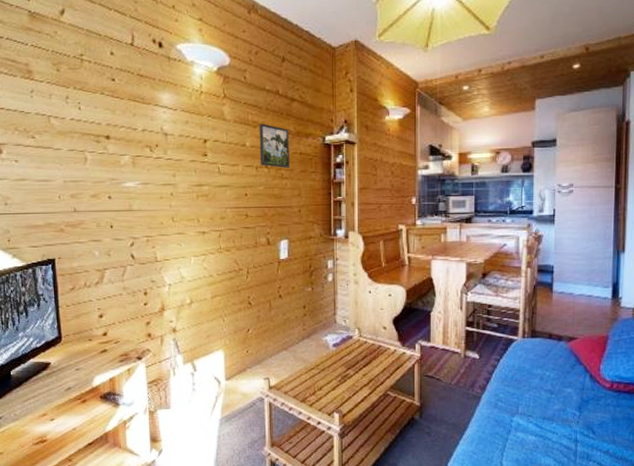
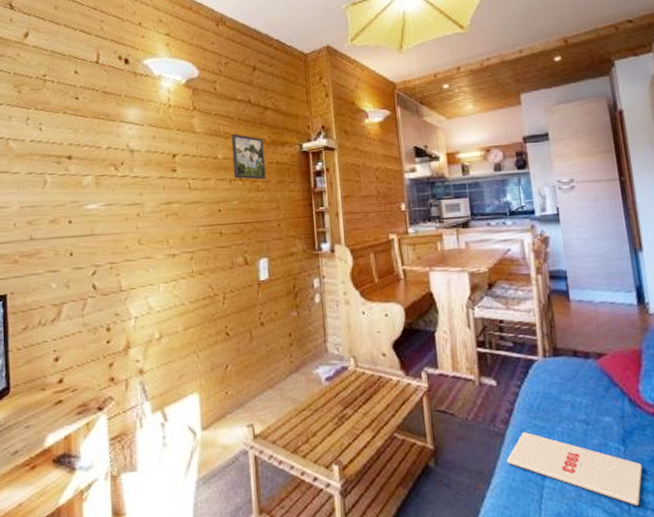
magazine: none [479,397,592,457] -> present [506,432,643,506]

